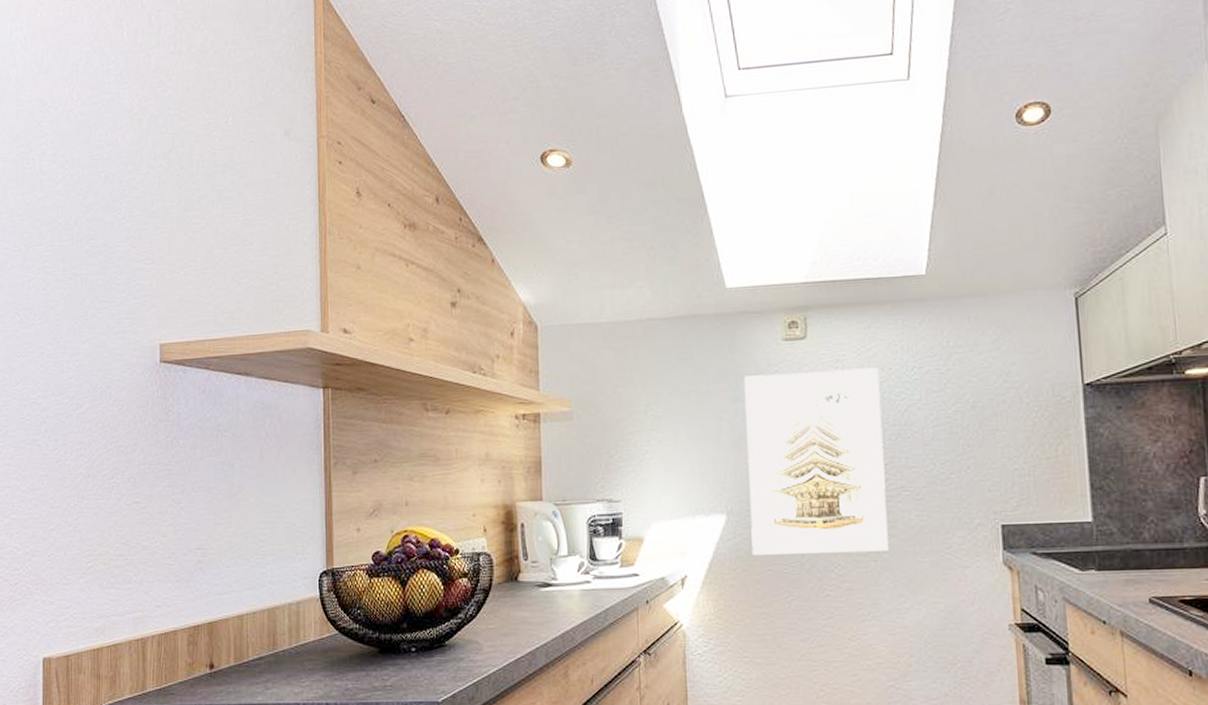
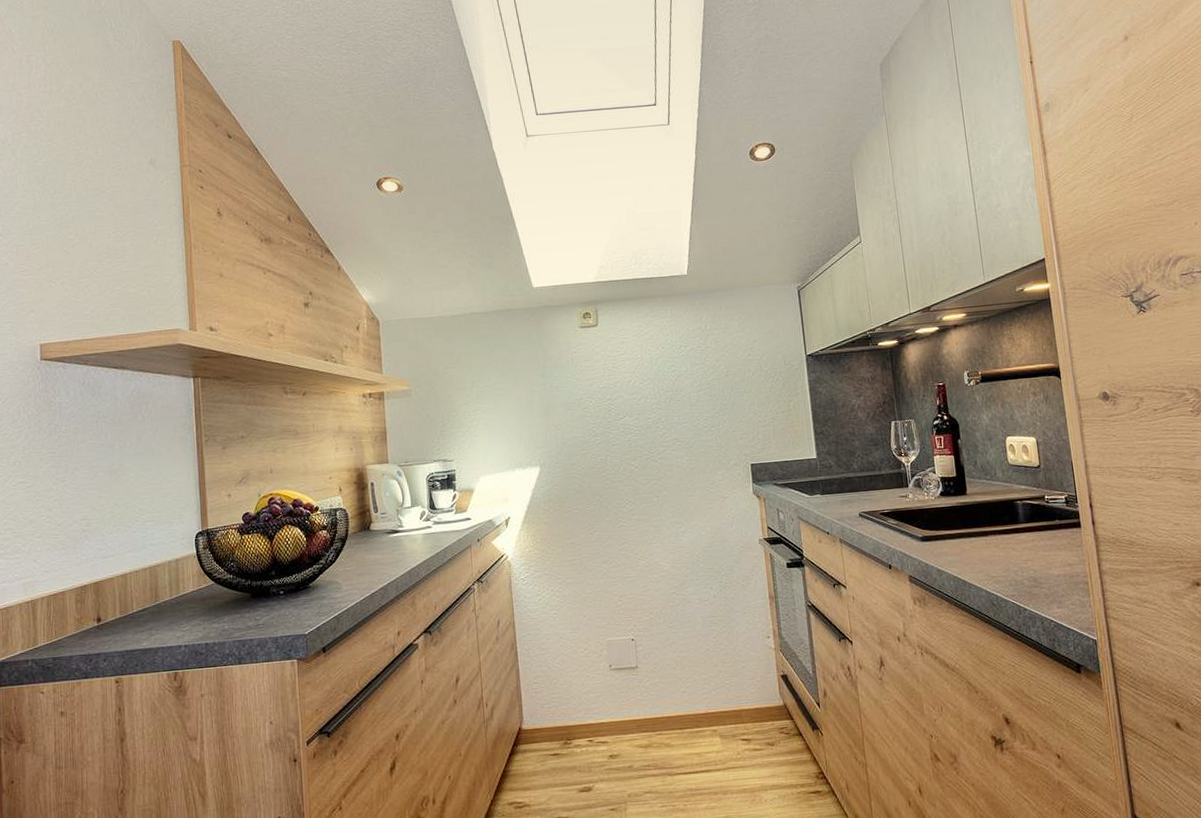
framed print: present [743,367,889,556] -> none [549,347,667,499]

